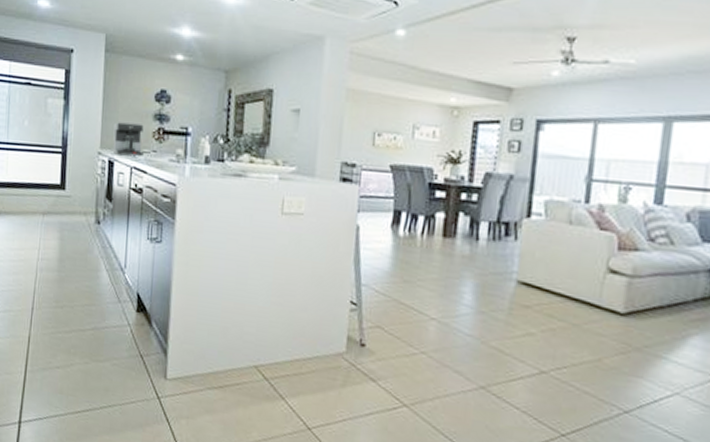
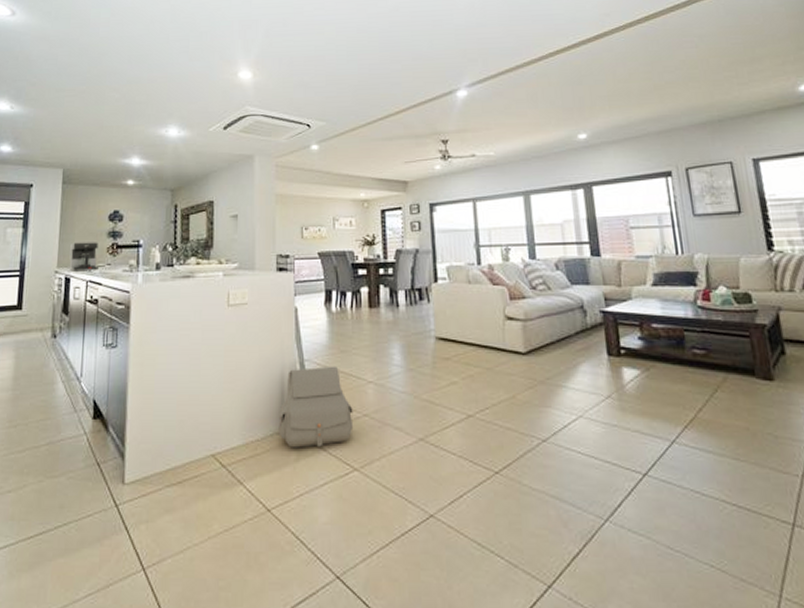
satchel: none [326,292,410,377] -> present [278,366,354,448]

